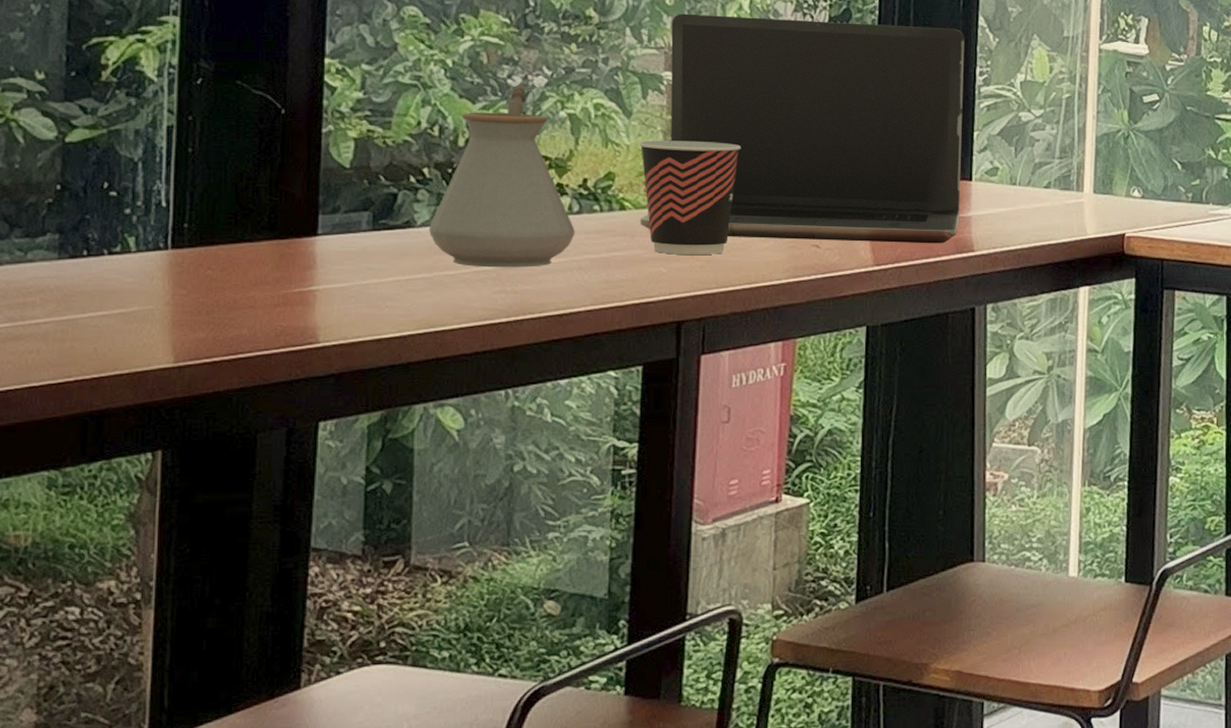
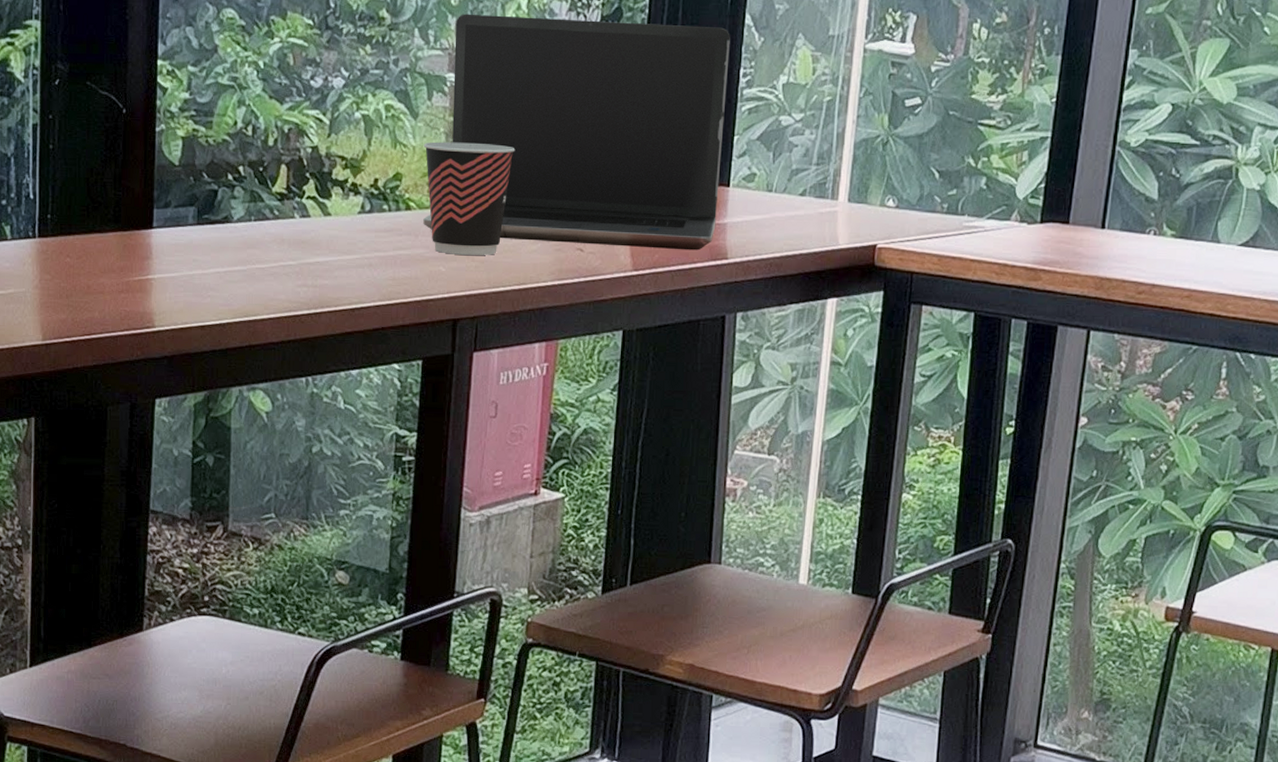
coffee pot: present [429,84,575,268] -> none [244,85,367,263]

